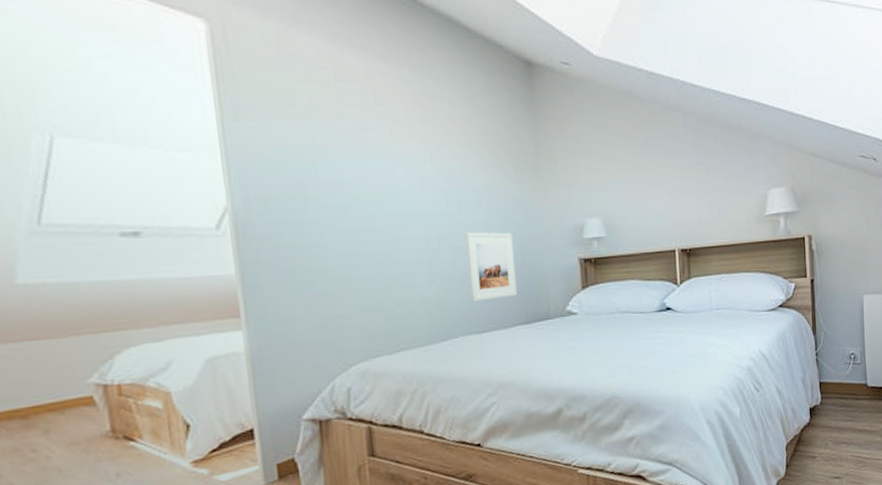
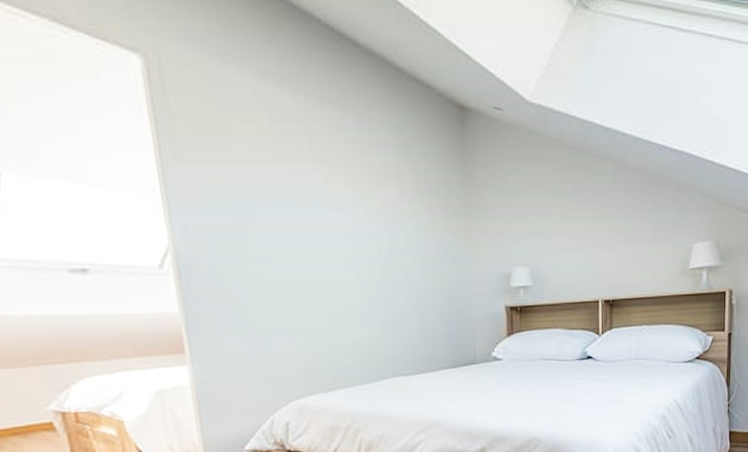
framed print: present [465,232,517,301] -> none [396,277,445,345]

